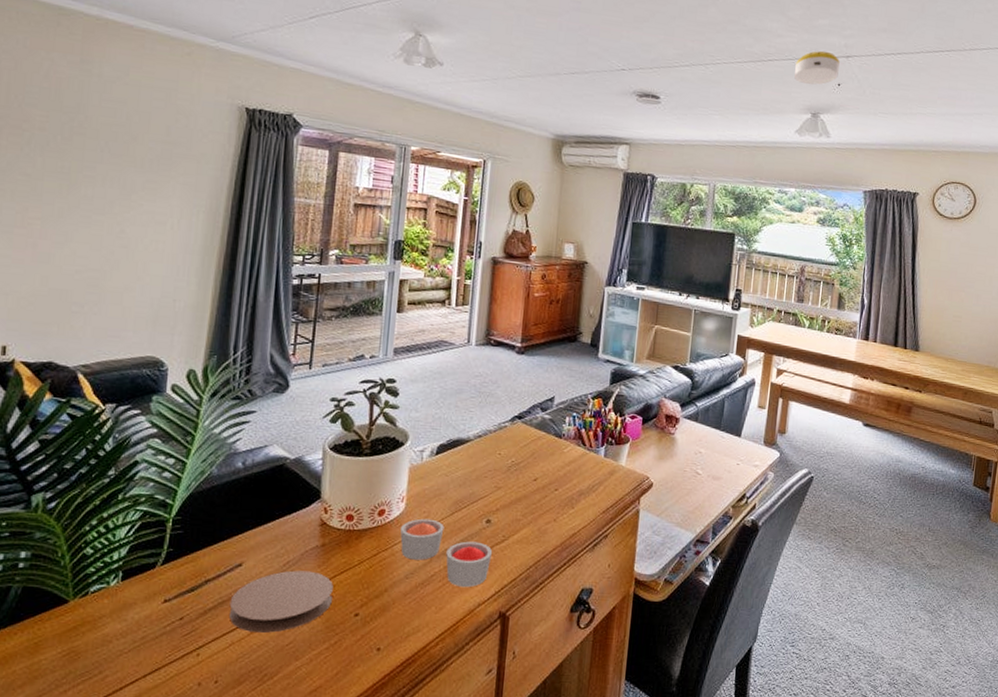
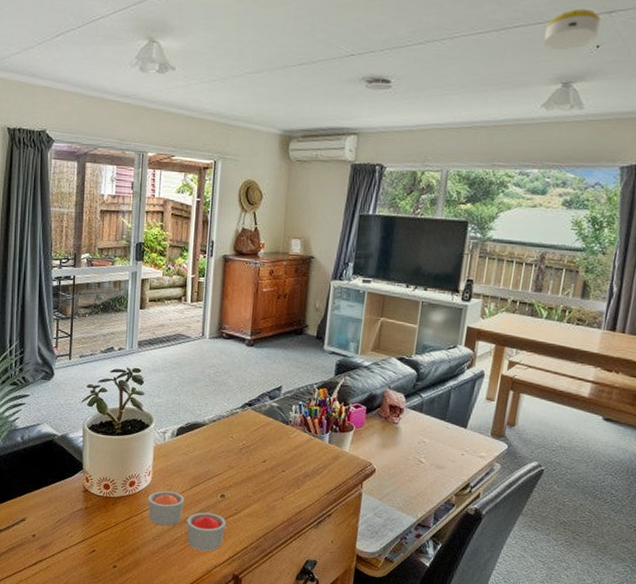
coaster: present [228,570,334,633] -> none [17,527,96,575]

